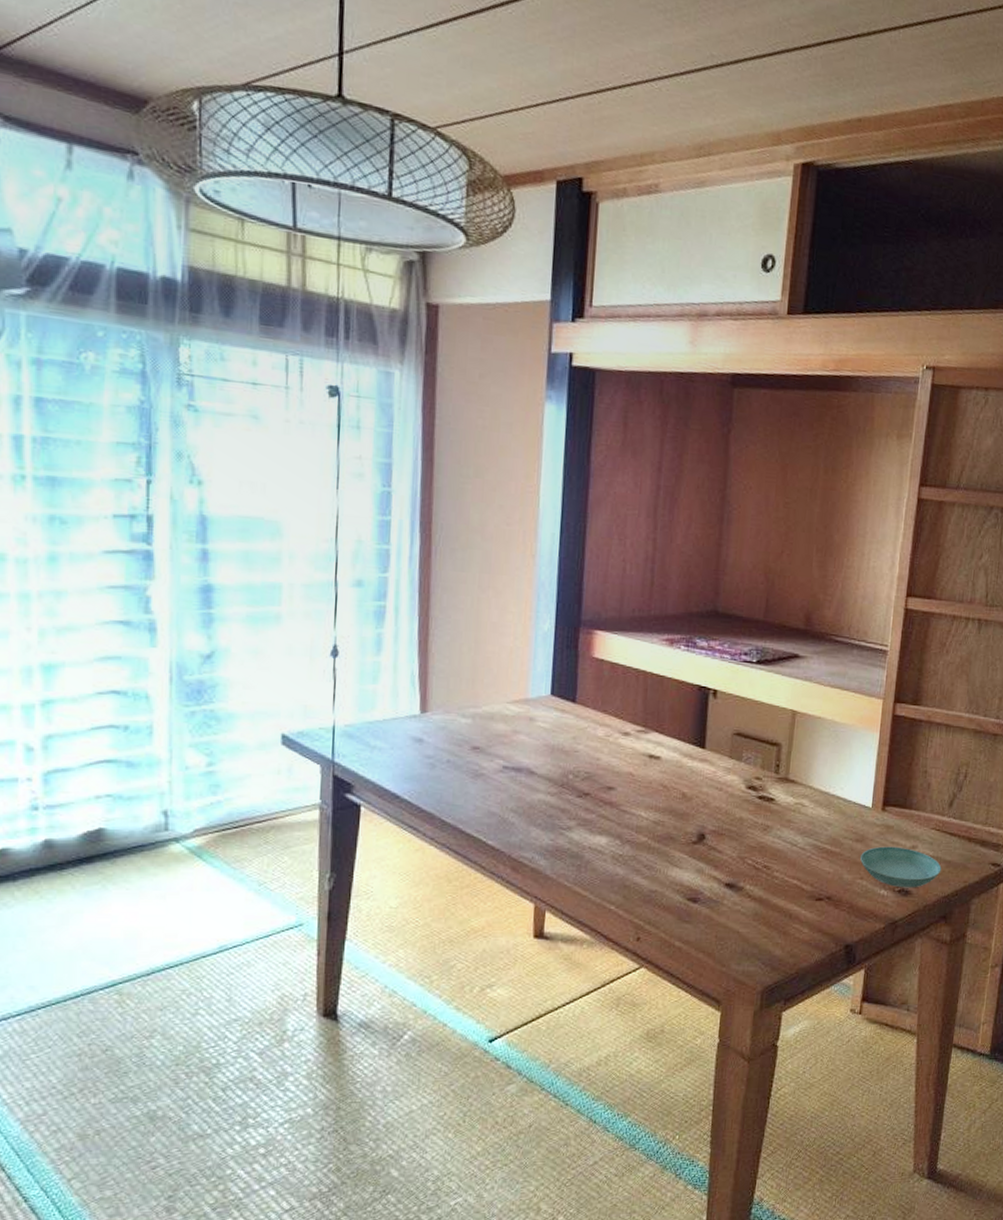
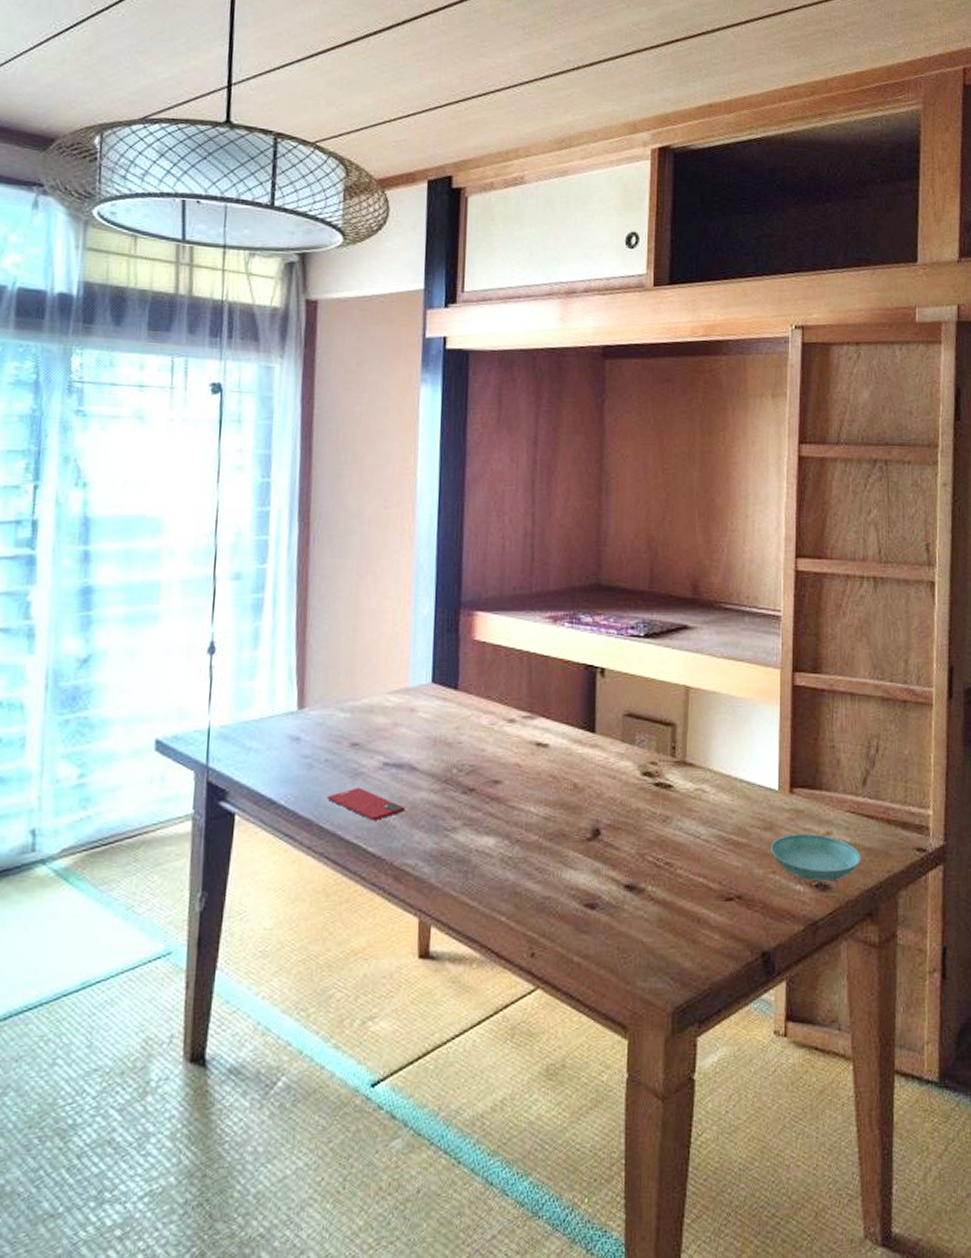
smartphone: none [449,787,523,817] -> present [327,787,405,820]

